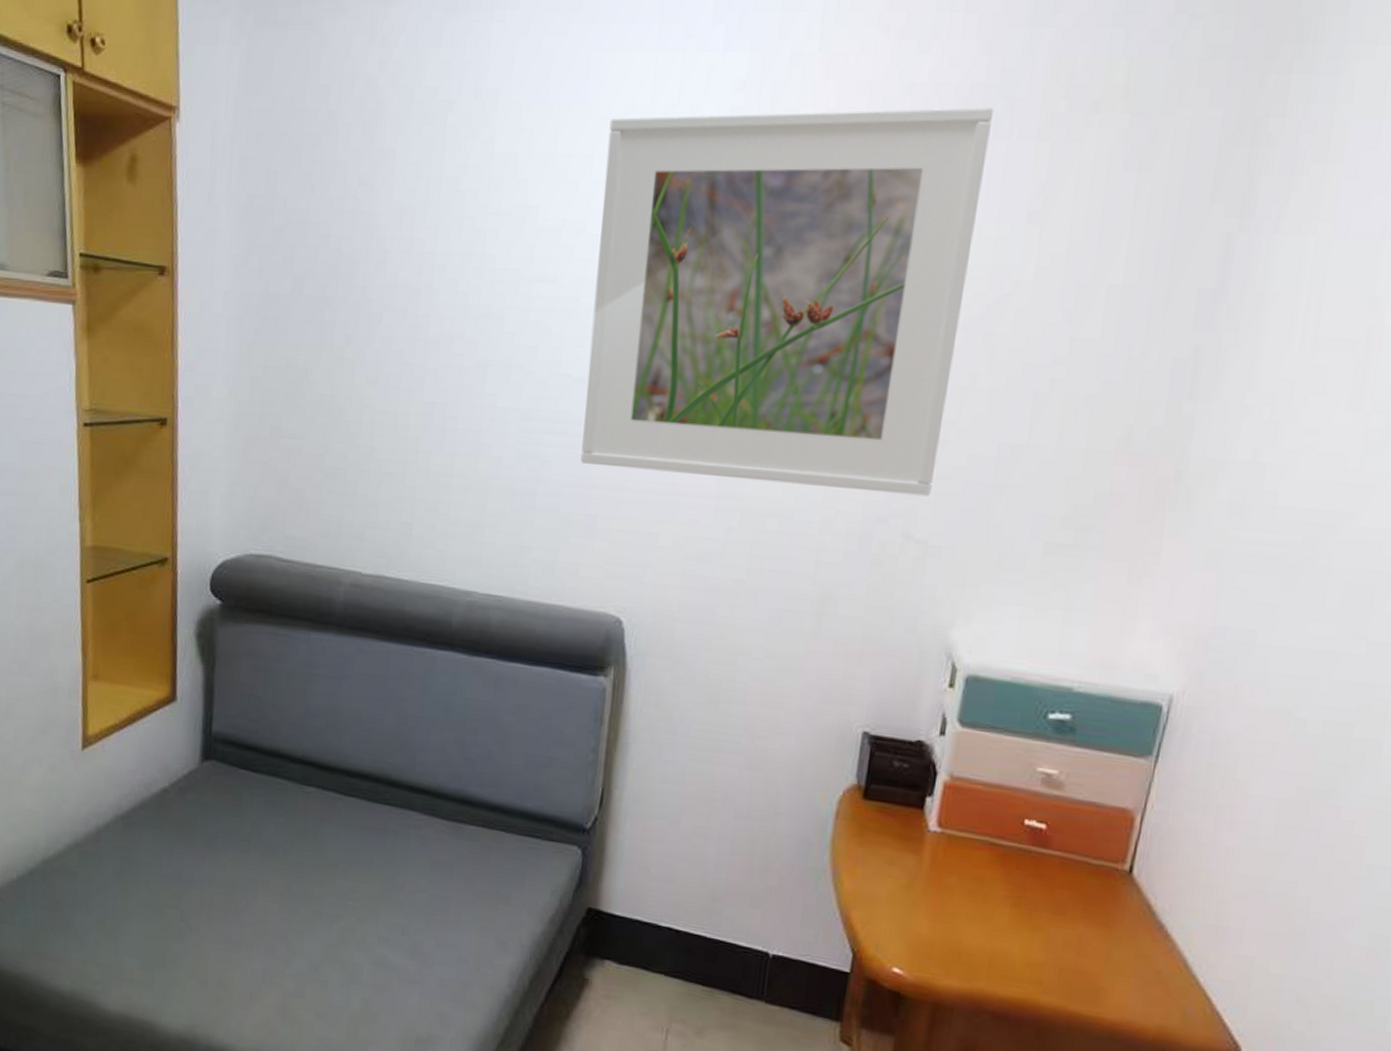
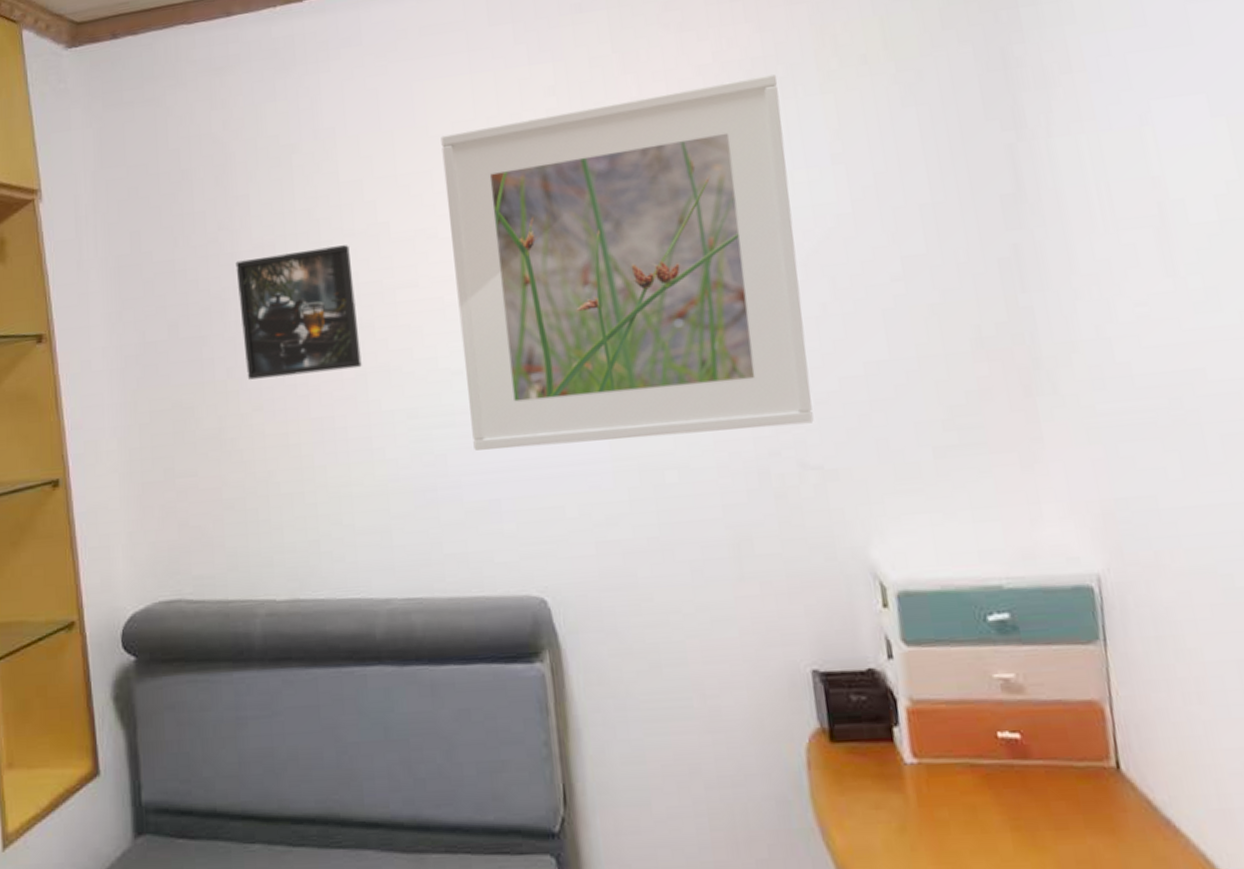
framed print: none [365,222,492,358] -> present [235,245,362,380]

